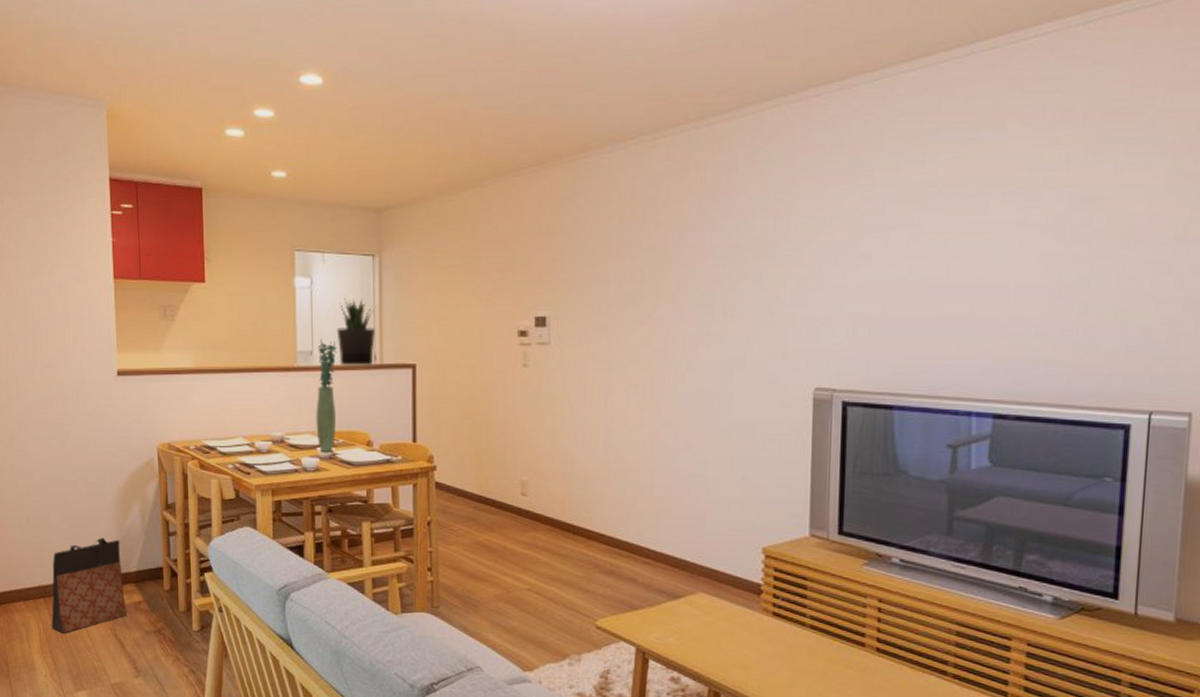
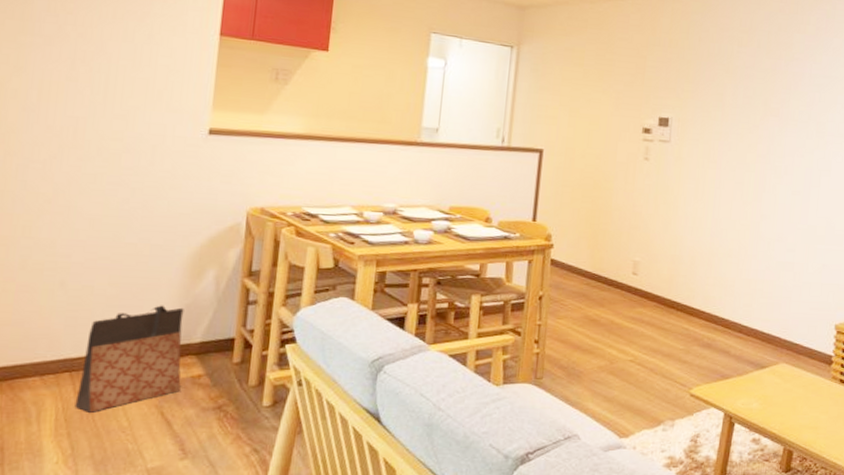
vase: present [316,339,337,452] -> none [433,117,465,226]
planter: present [336,298,375,366] -> none [466,82,506,148]

